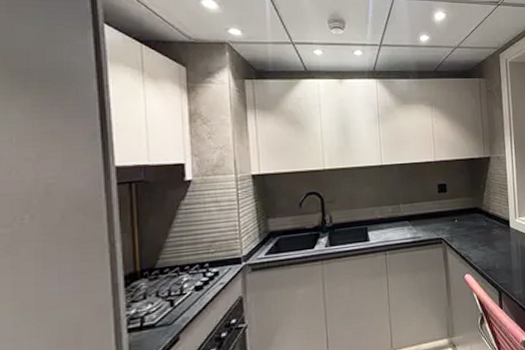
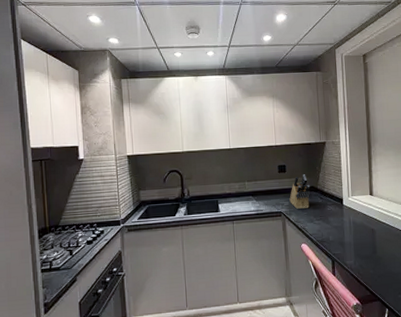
knife block: none [451,194,474,234] -> present [289,174,311,209]

